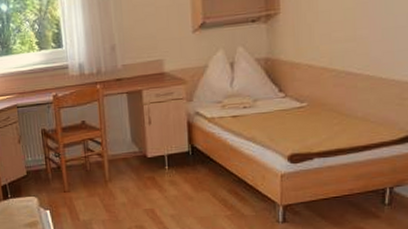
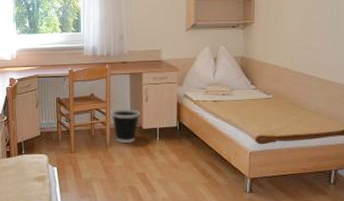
wastebasket: none [108,135,143,176] -> present [111,109,140,143]

